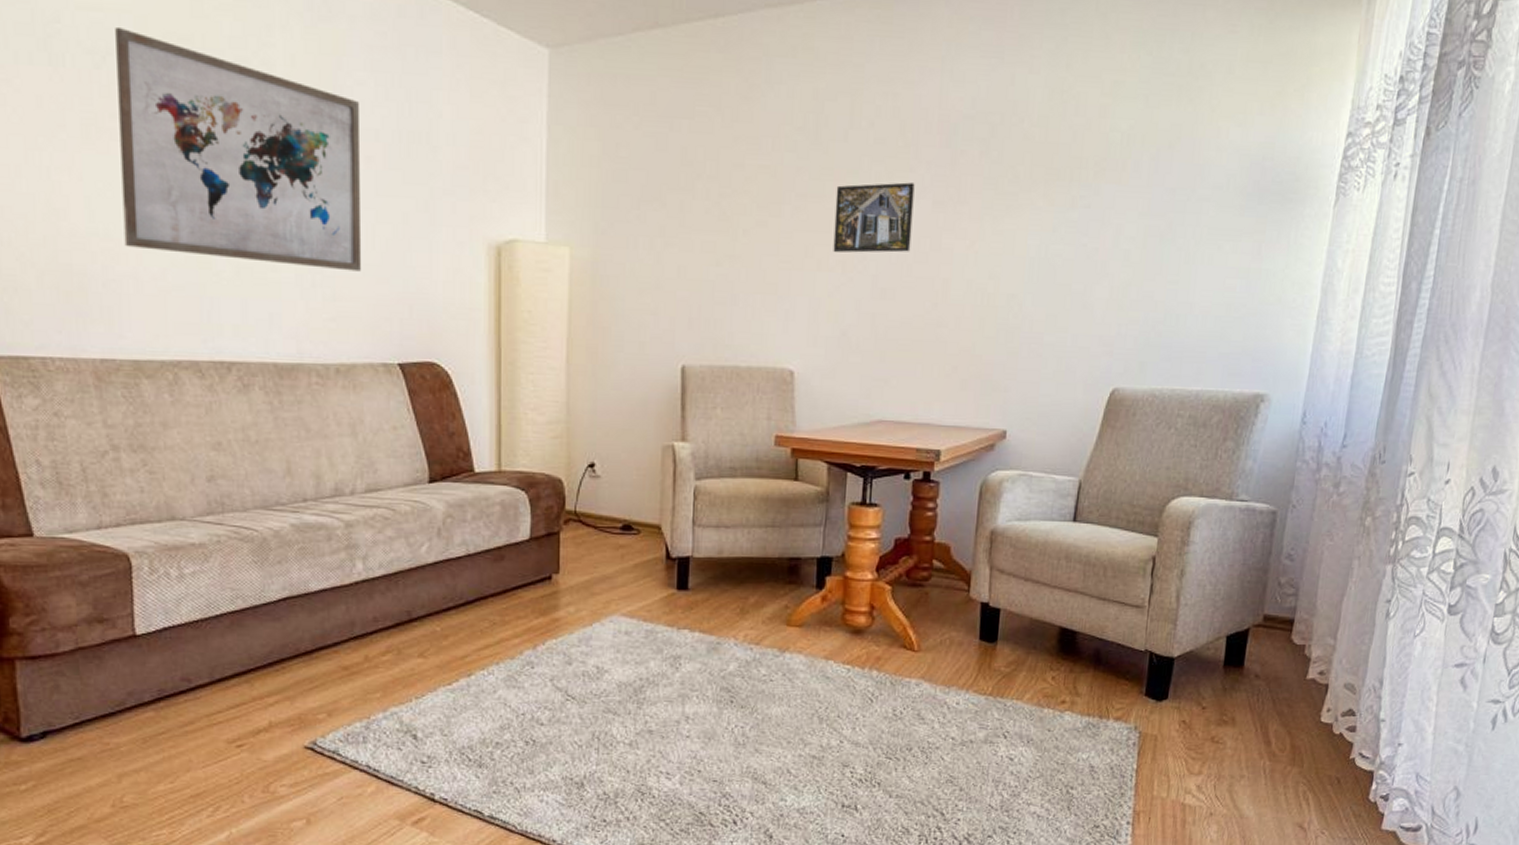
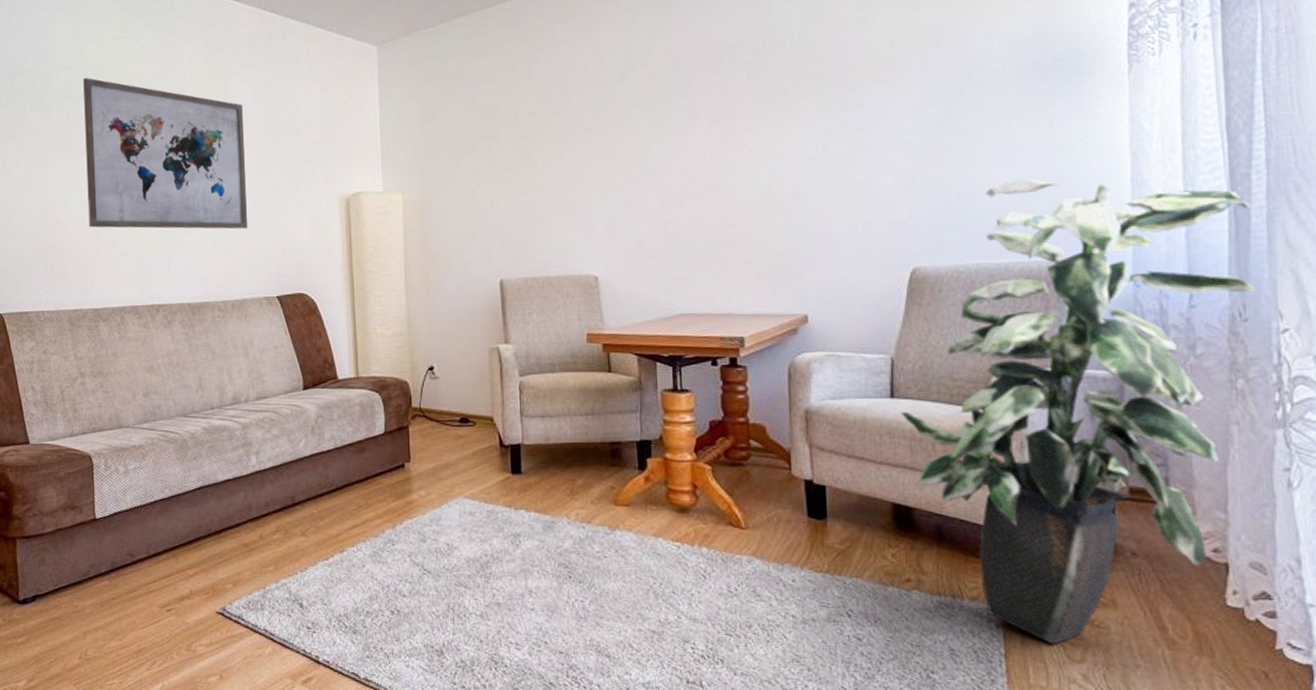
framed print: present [833,182,915,253] -> none [619,107,693,174]
indoor plant: none [1079,305,1408,760] -> present [900,179,1256,645]

